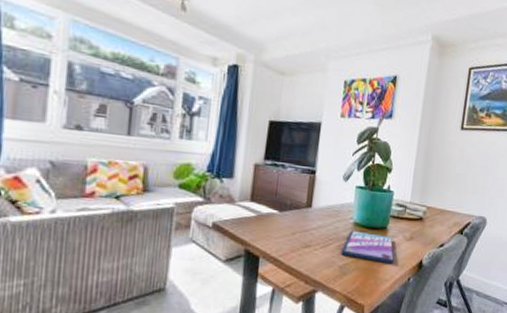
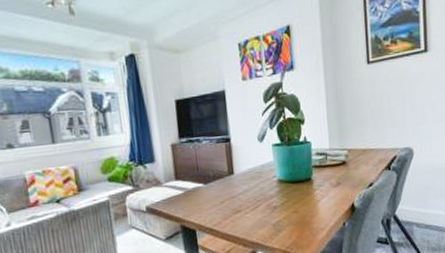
video game case: present [341,230,394,263] -> none [271,186,325,214]

